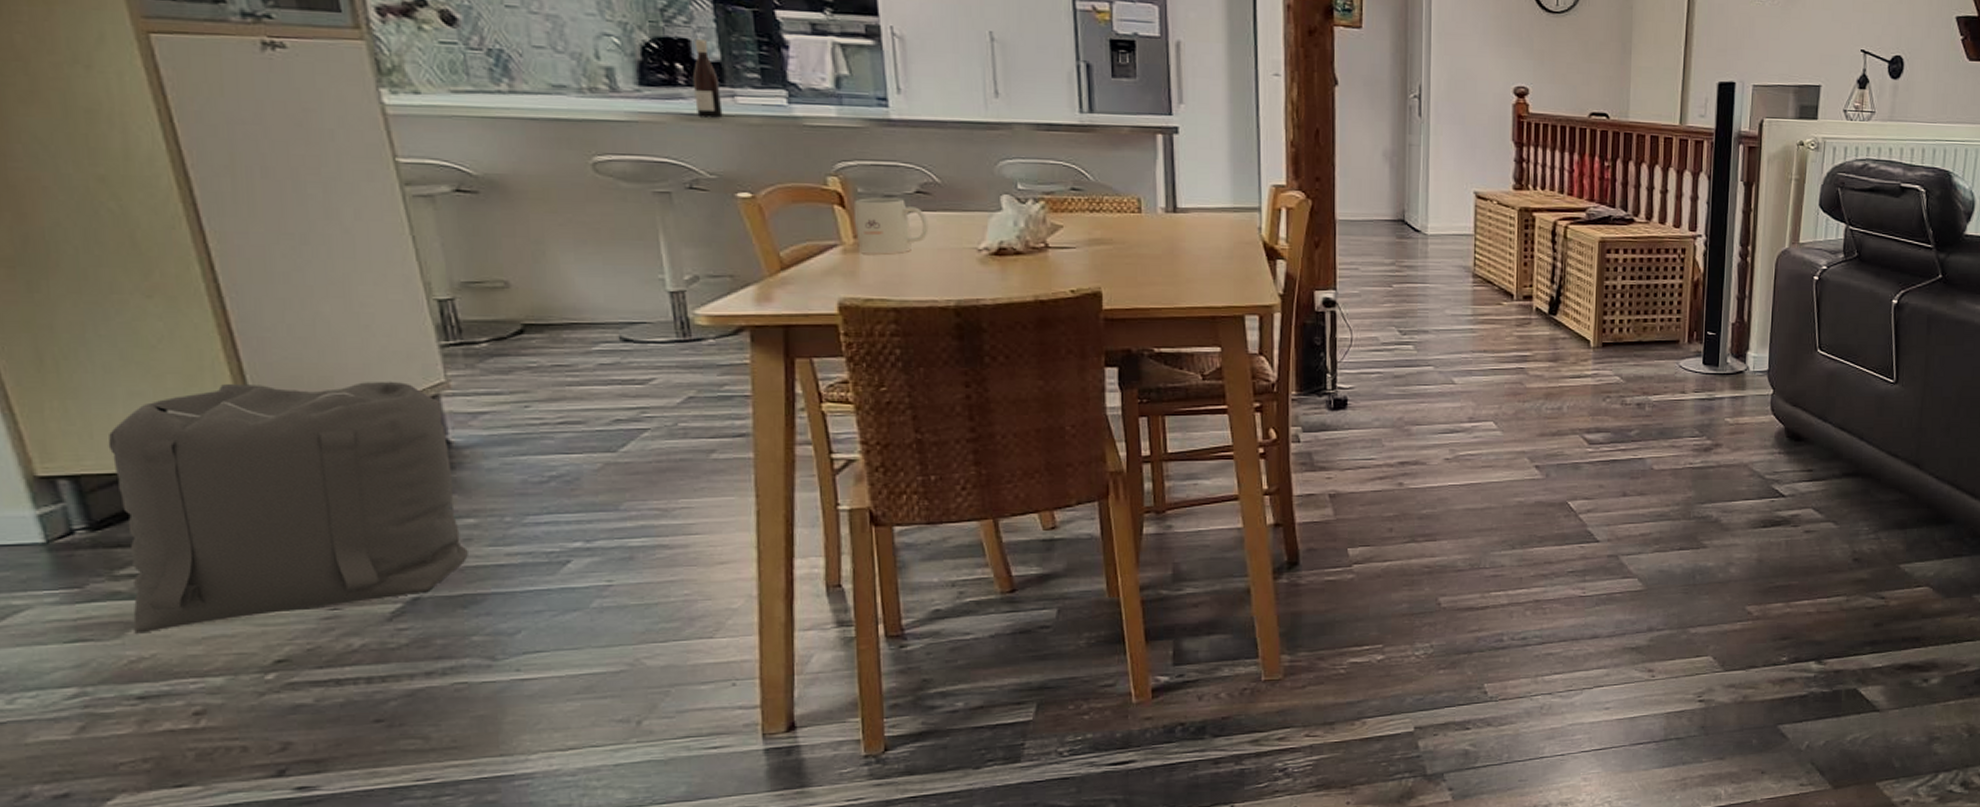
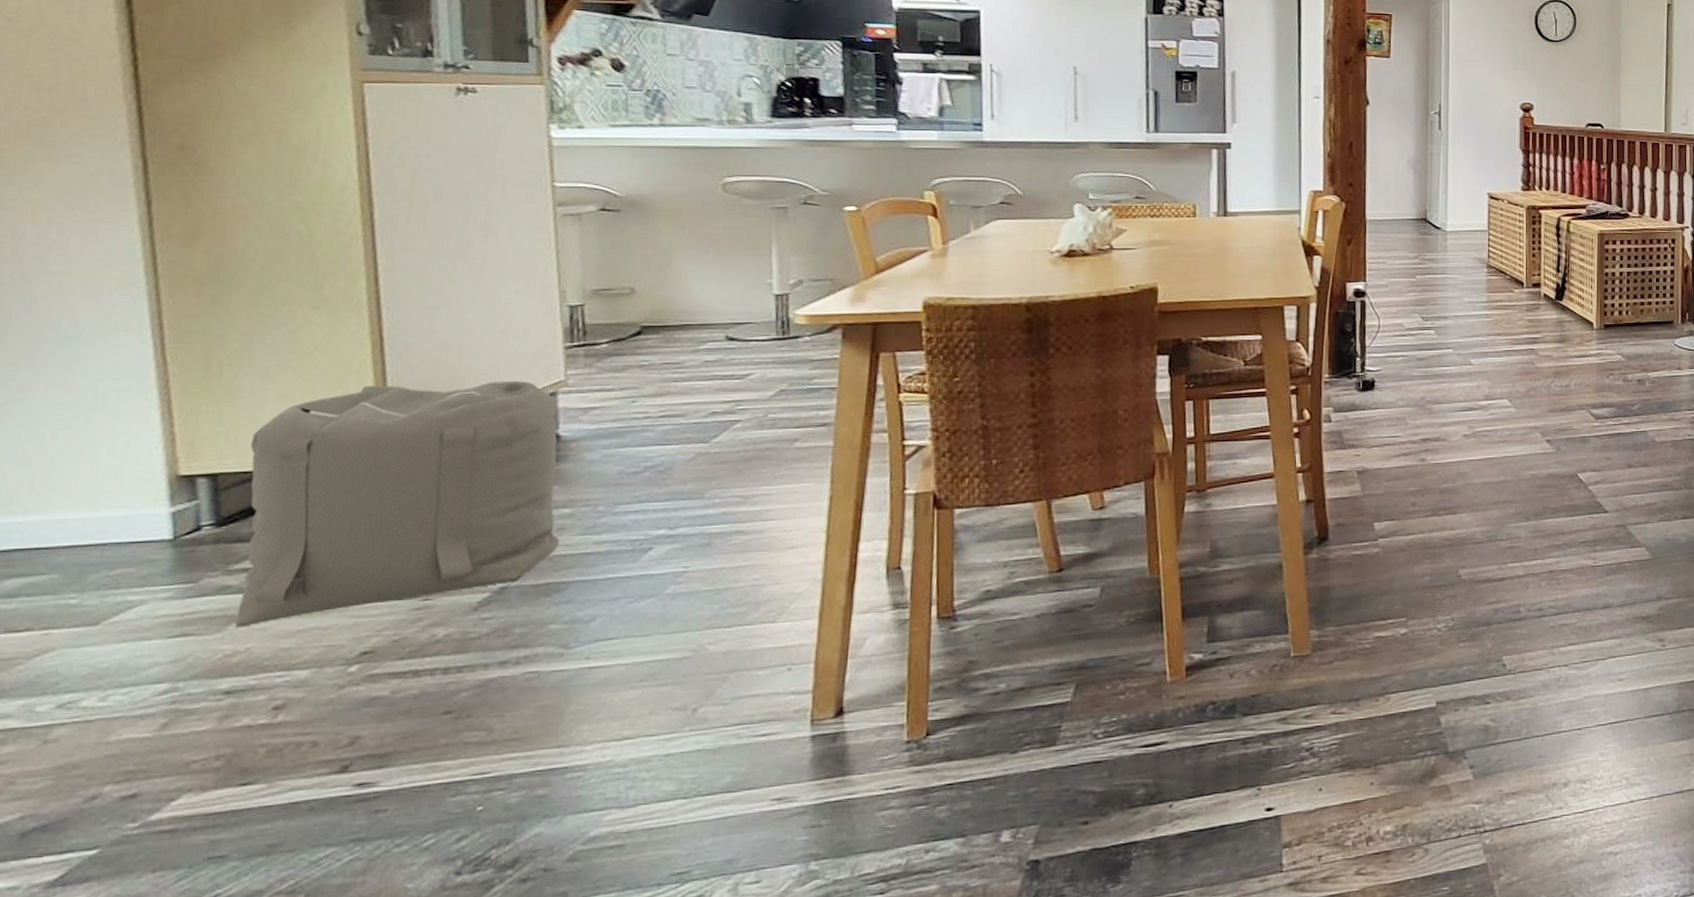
bottle: present [692,39,723,118] -> none [817,78,841,143]
mug: present [853,197,929,256] -> none [944,208,1009,259]

